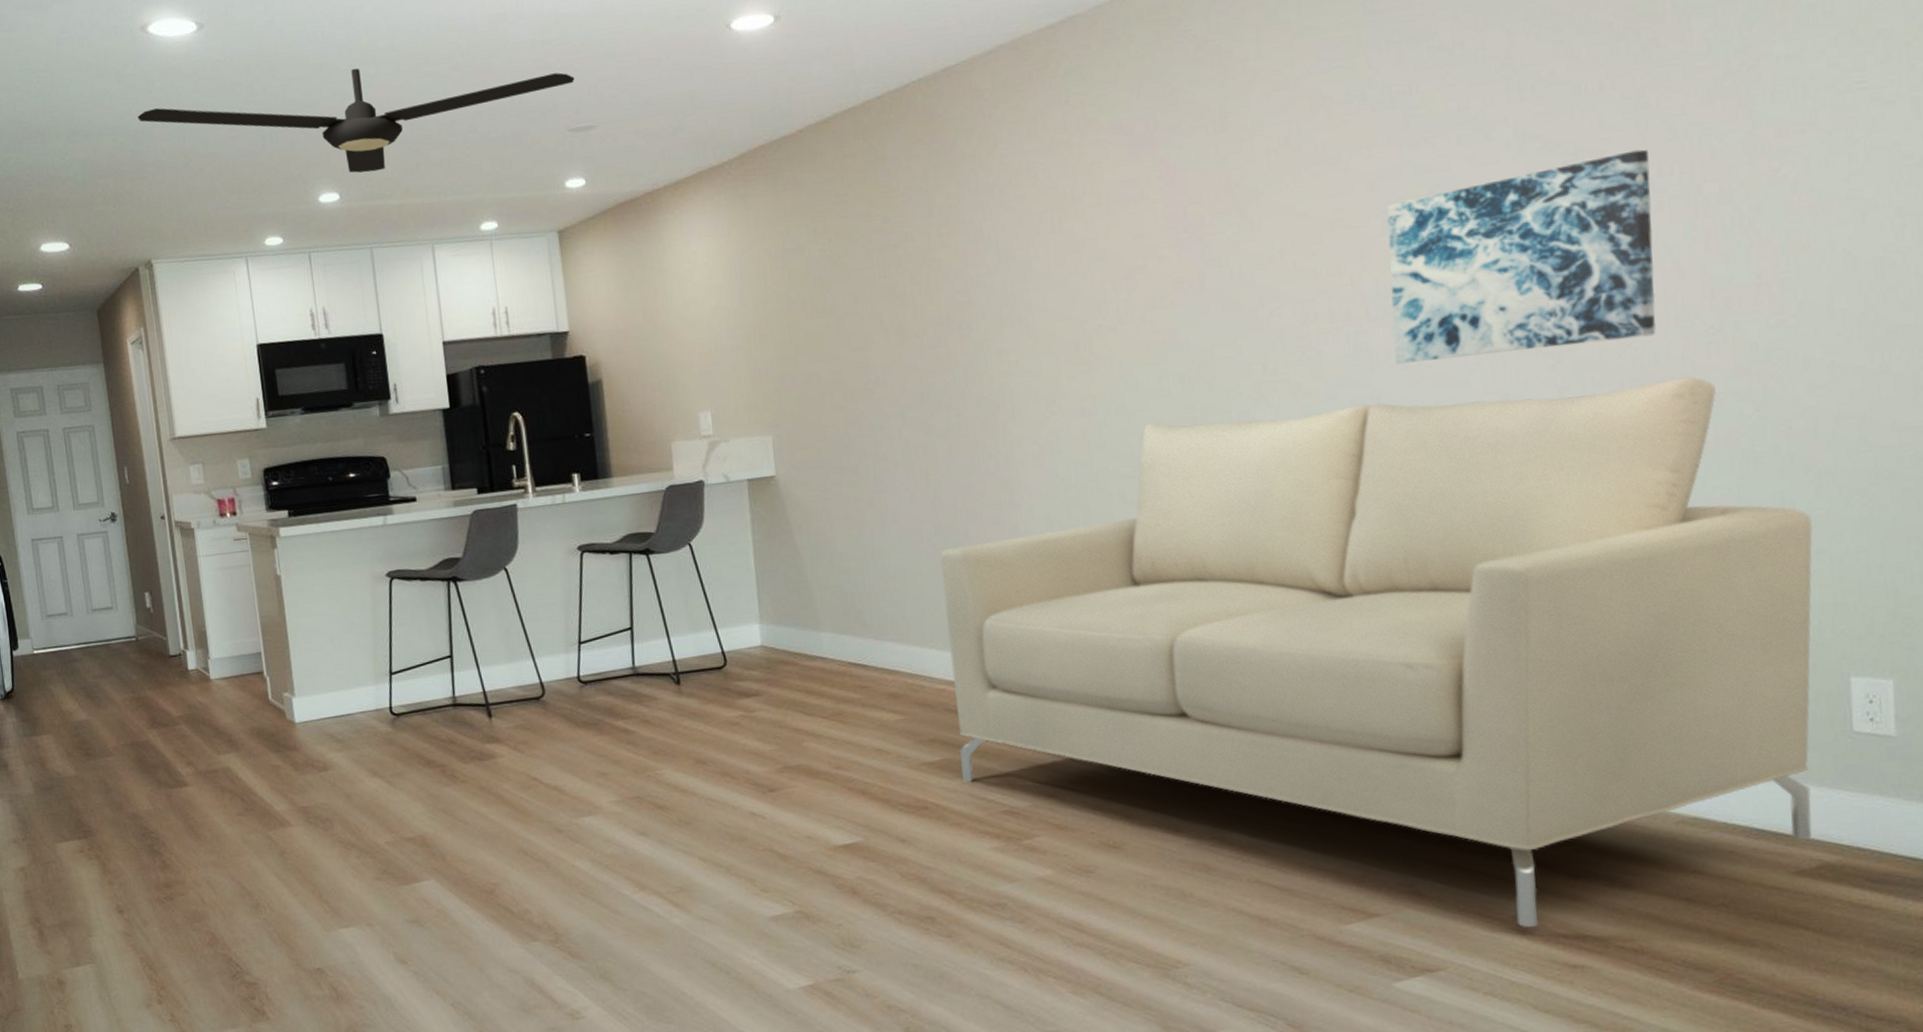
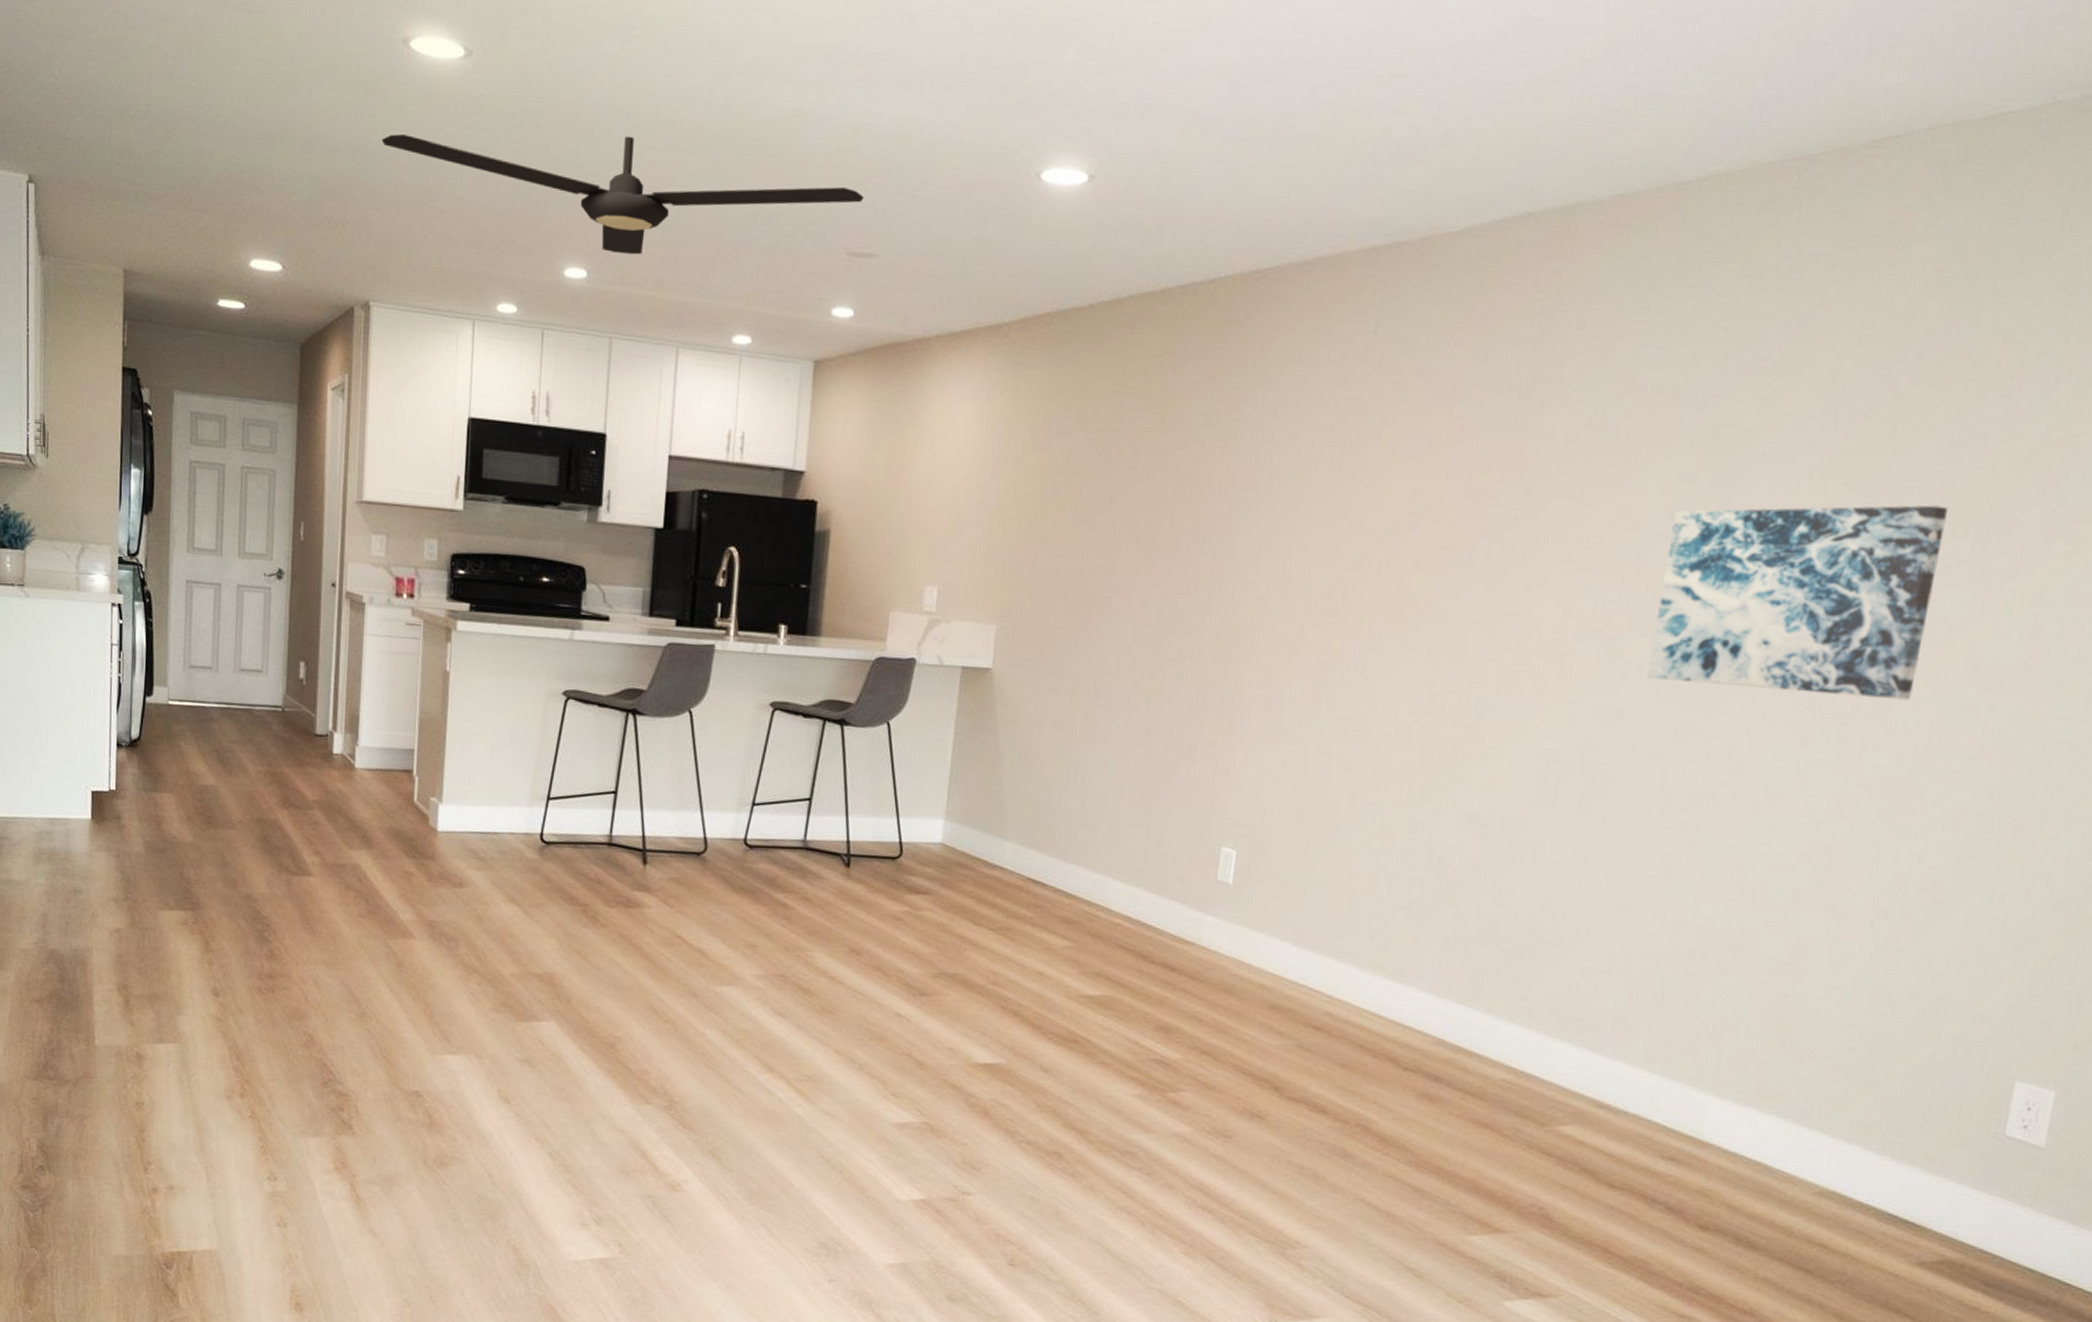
sofa: present [940,377,1813,927] -> none [1119,689,2017,1271]

